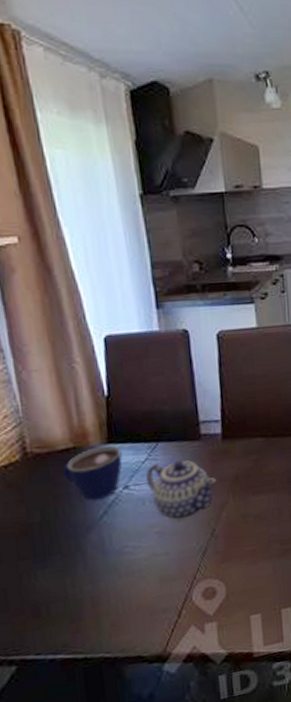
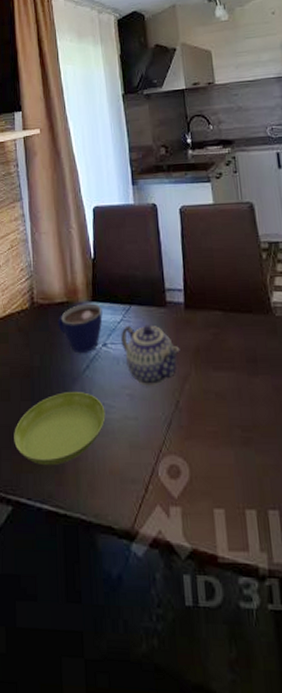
saucer: none [11,538,130,620] -> present [14,392,106,466]

